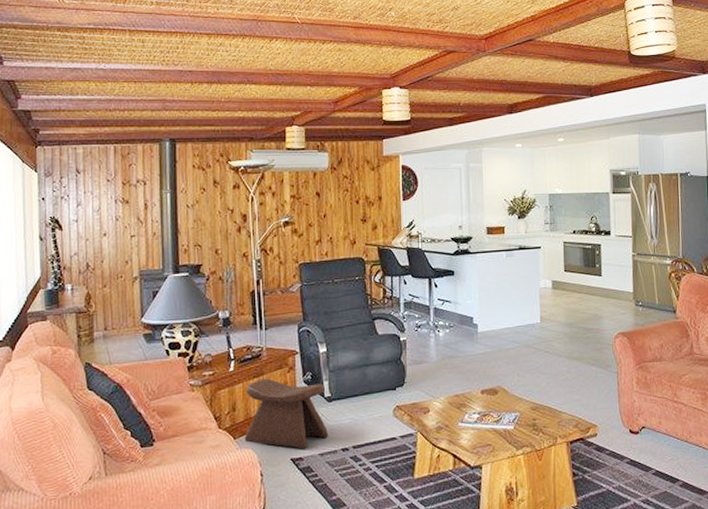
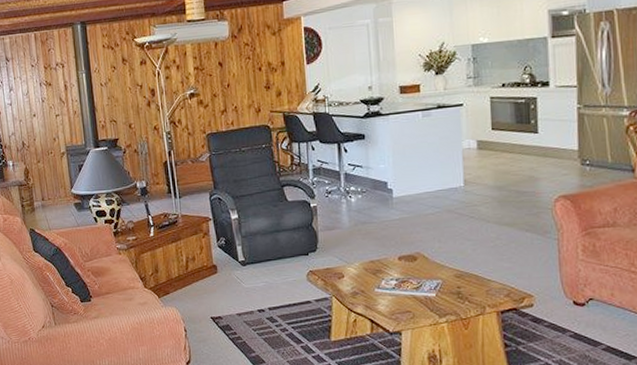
stool: present [244,378,329,448] -> none [166,243,245,308]

